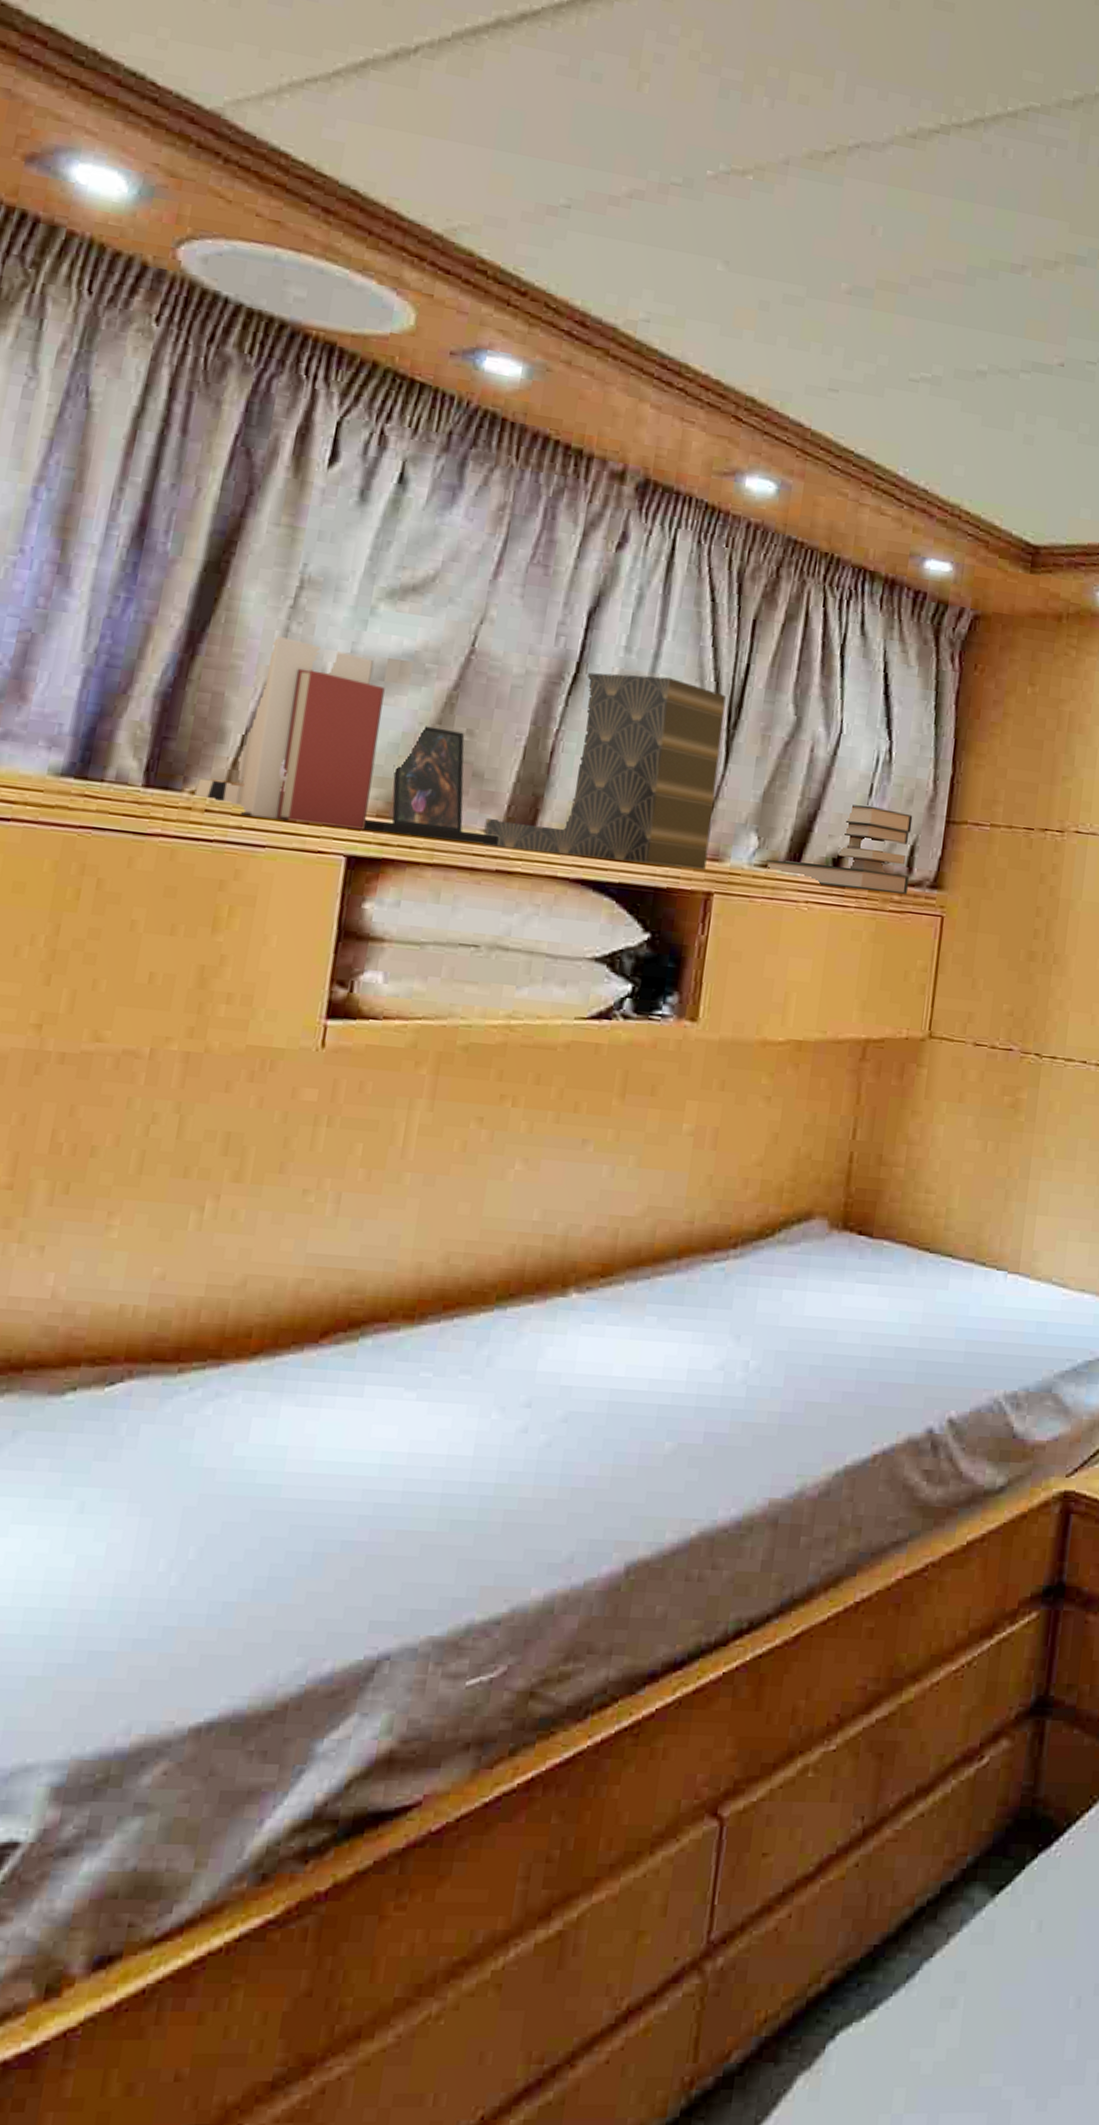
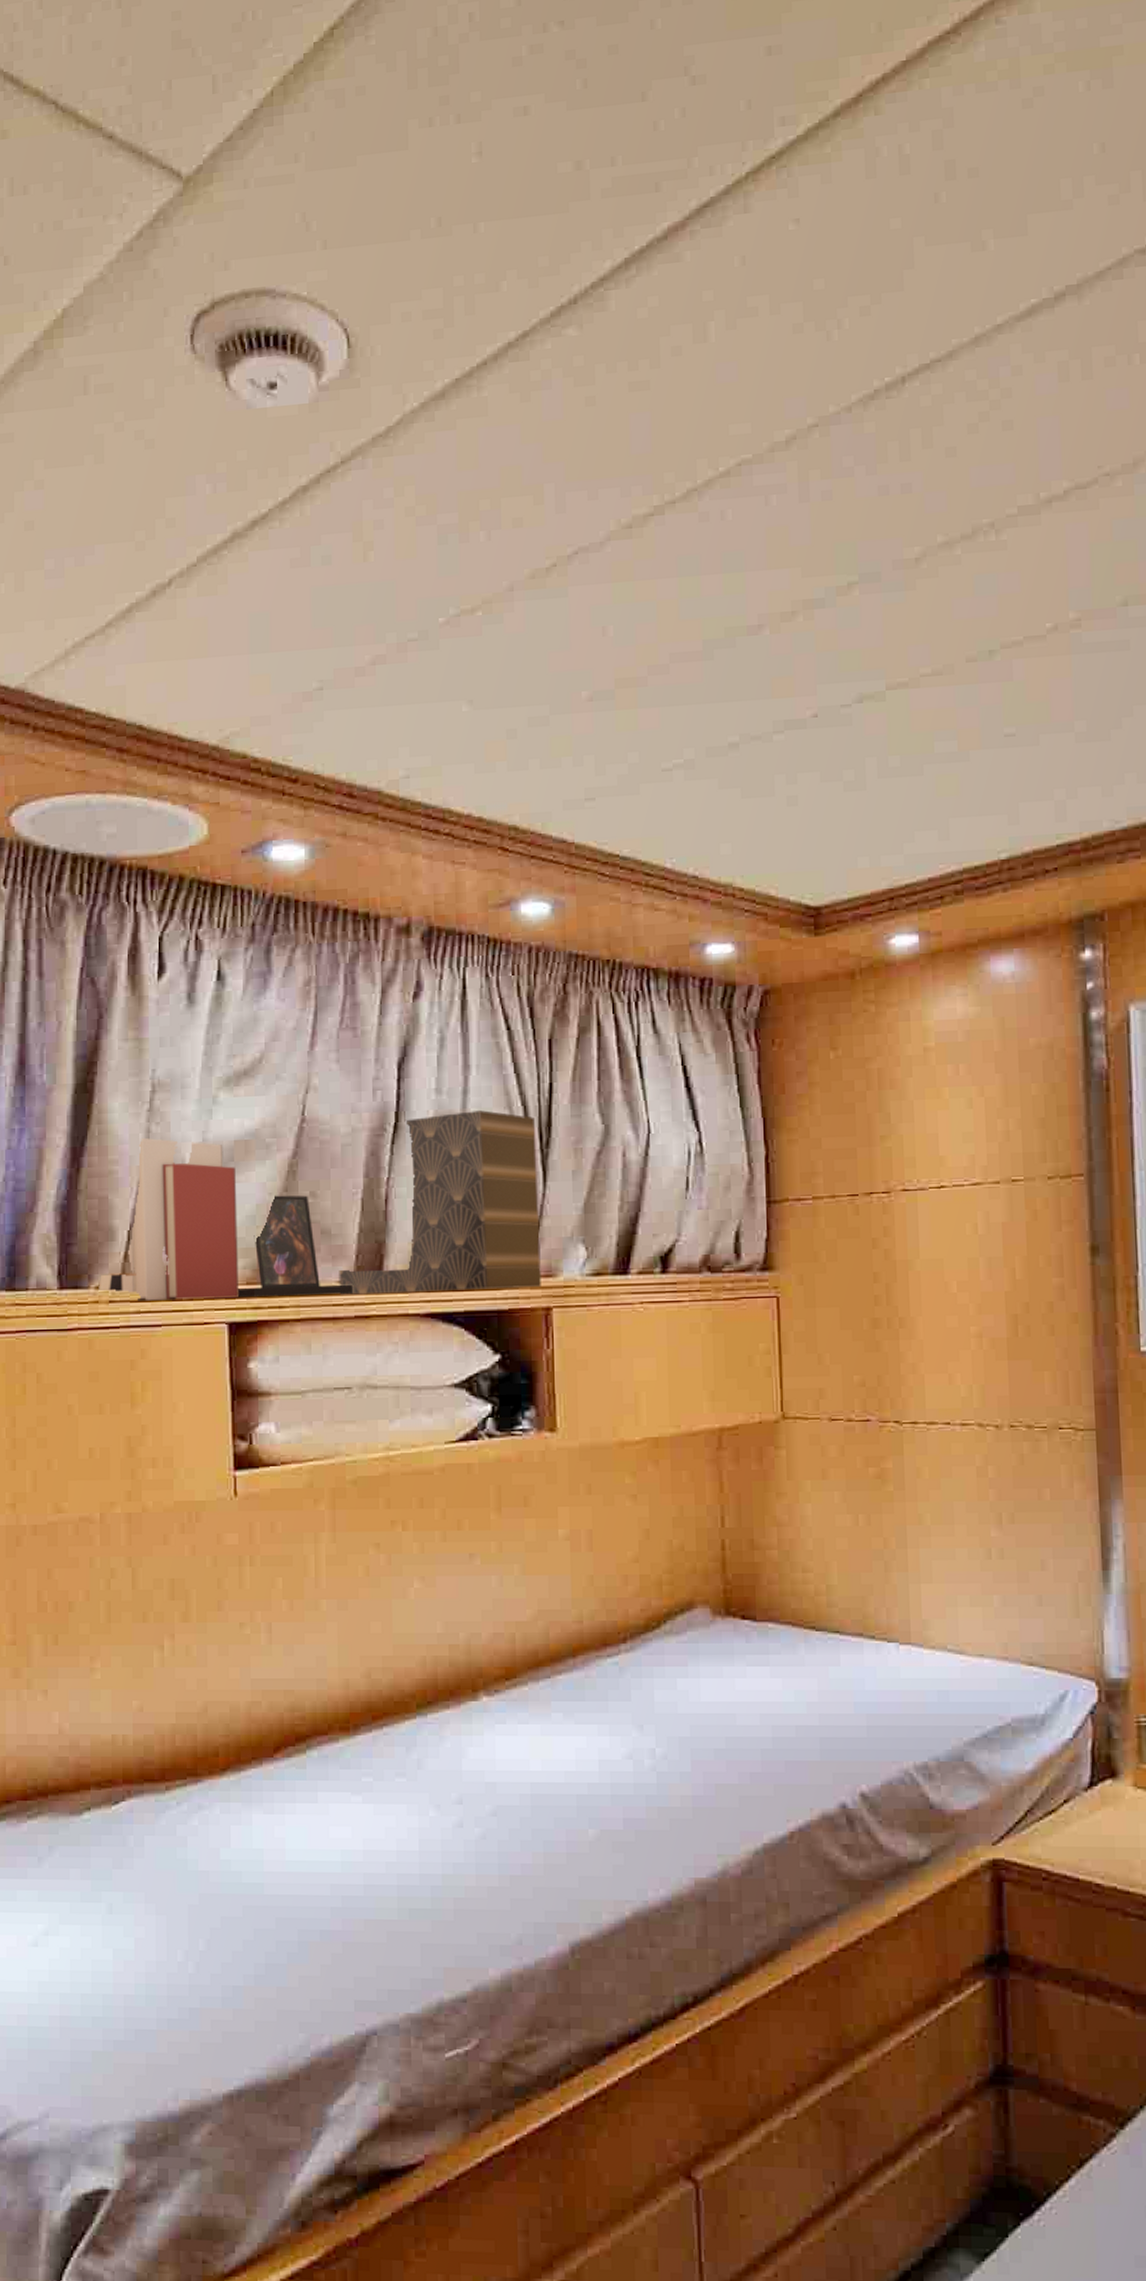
books: present [766,805,913,895] -> none [597,1199,739,1284]

